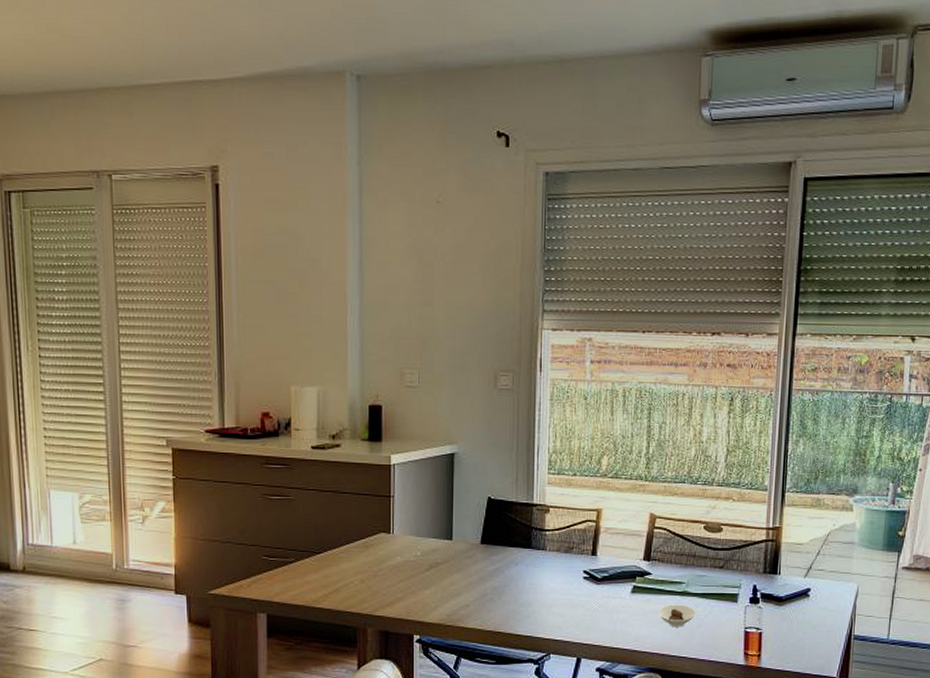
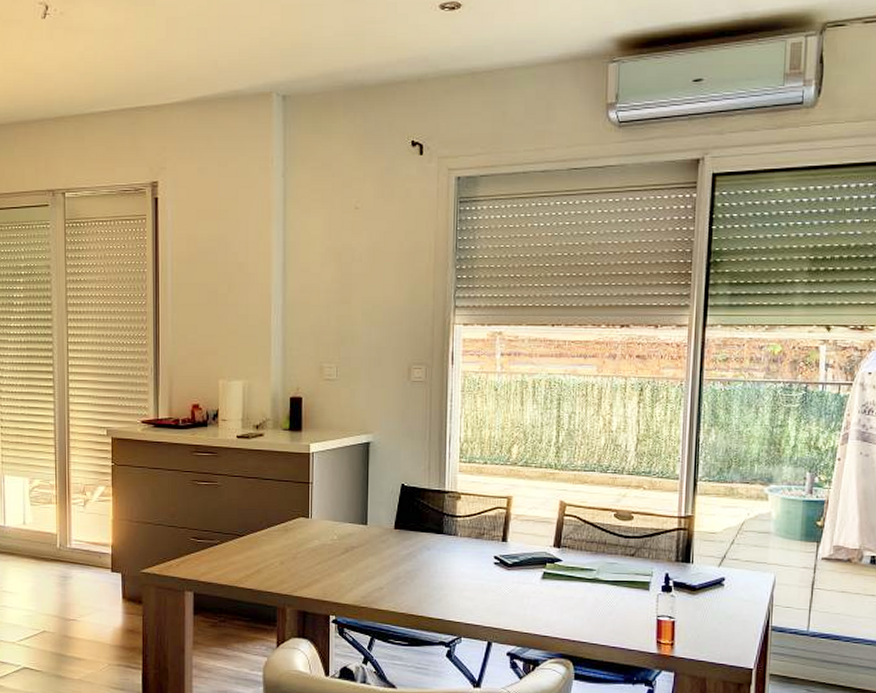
saucer: present [658,604,696,627] -> none [569,591,607,614]

